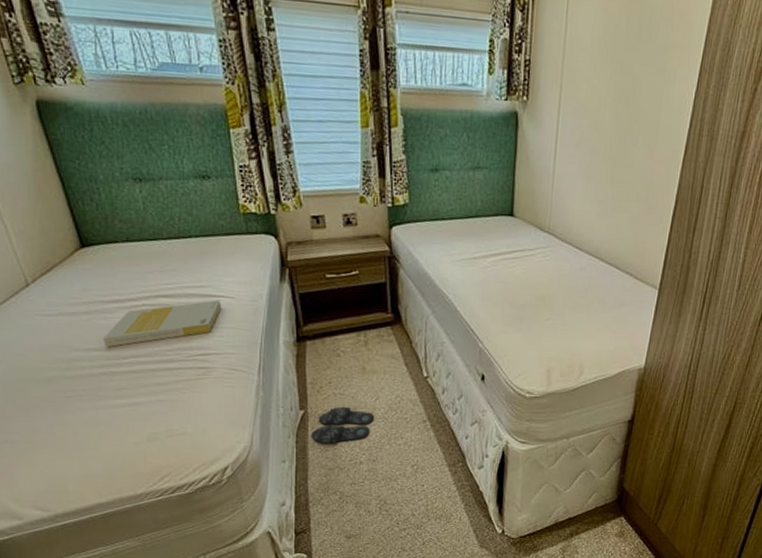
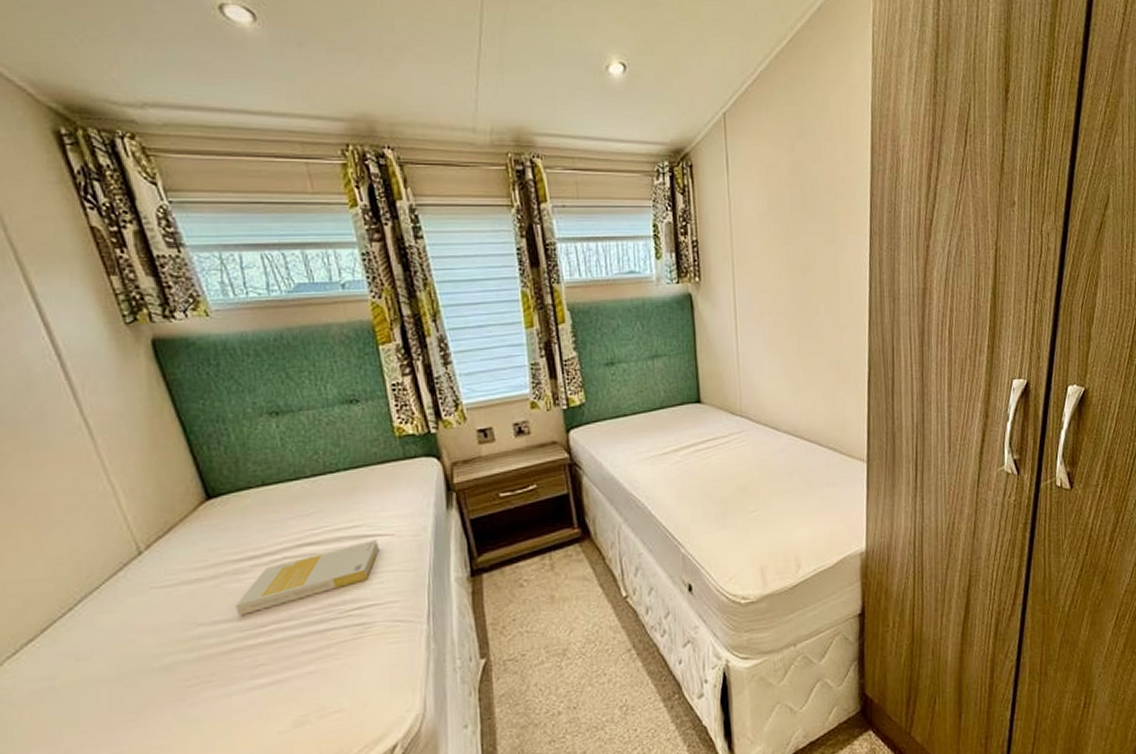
slippers: present [311,406,374,445] -> none [496,646,569,698]

